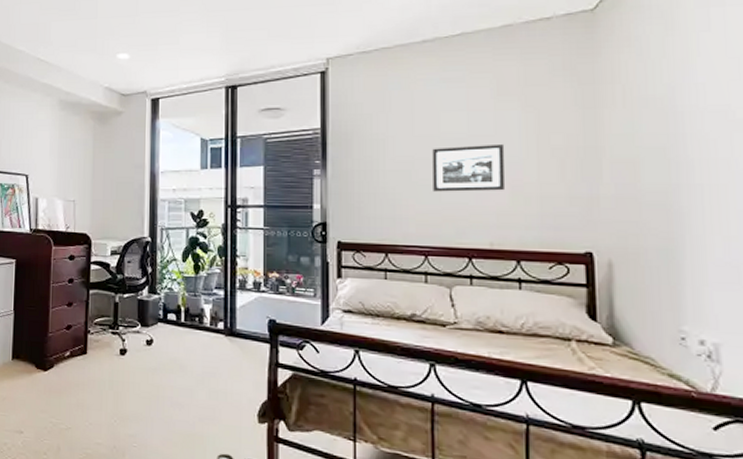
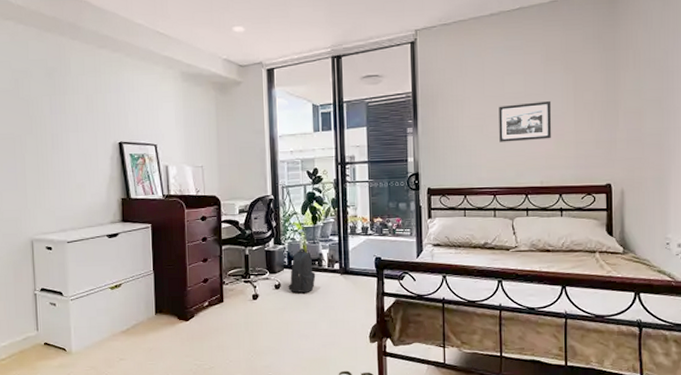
backpack: none [162,300,195,354] -> present [288,248,316,294]

